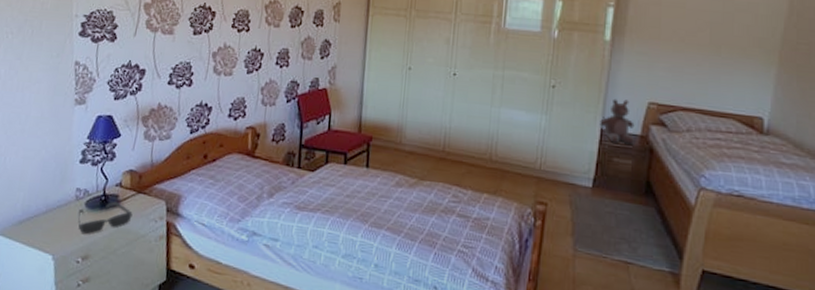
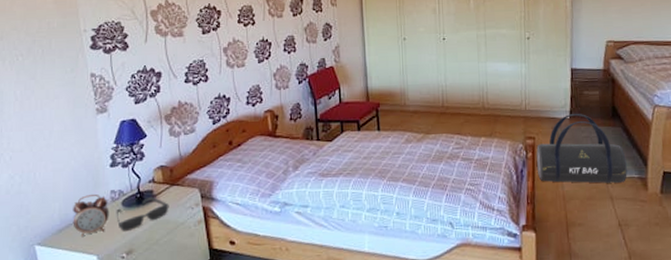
alarm clock: none [34,189,72,232] -> present [73,195,109,236]
duffel bag: none [546,182,657,275] -> present [536,113,627,183]
teddy bear: present [600,99,635,145] -> none [569,41,599,79]

